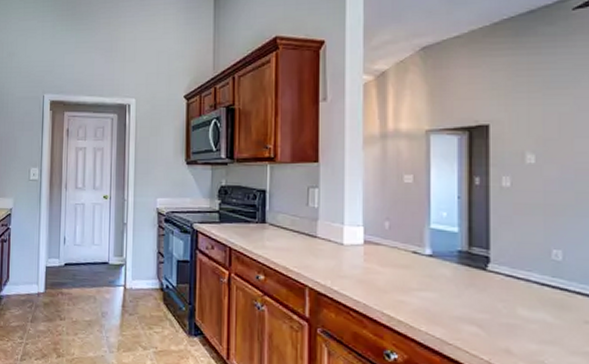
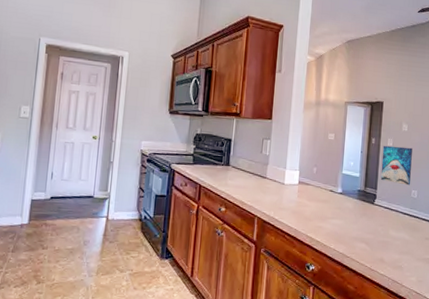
wall art: none [494,186,548,243] -> present [380,145,413,186]

